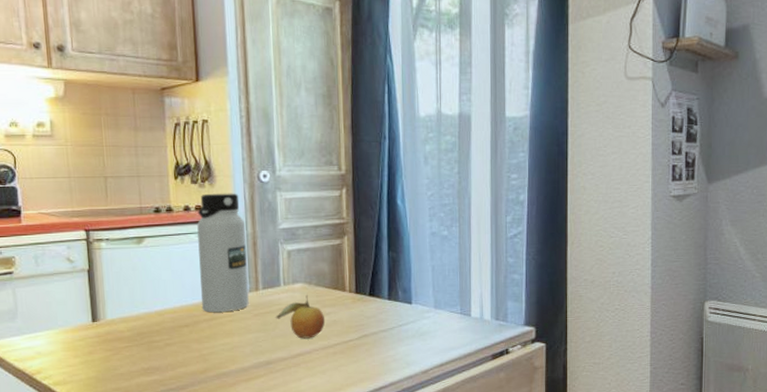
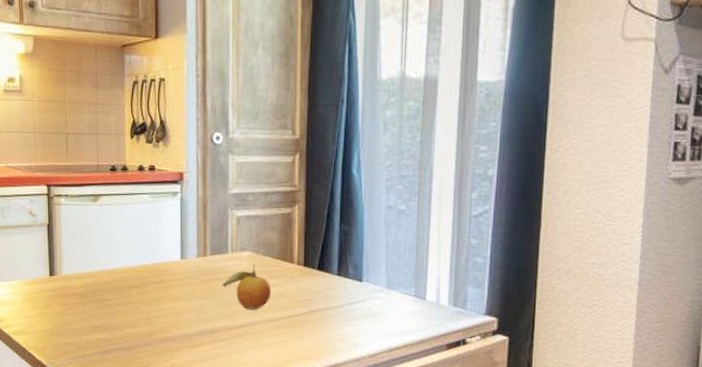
water bottle: present [197,193,249,313] -> none [150,154,197,276]

